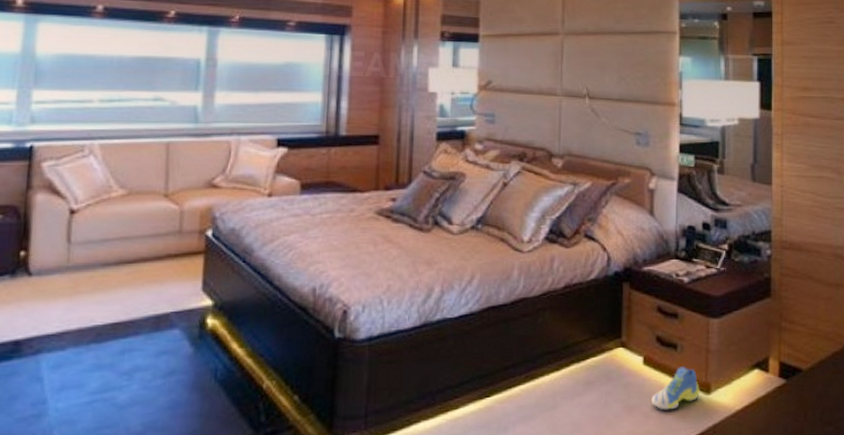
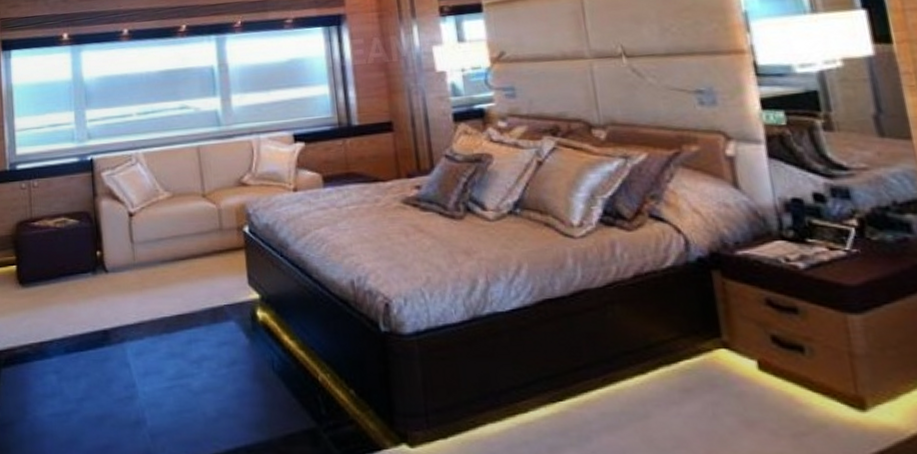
sneaker: present [651,367,700,410] -> none [778,374,850,429]

